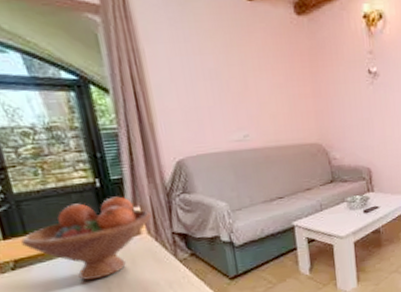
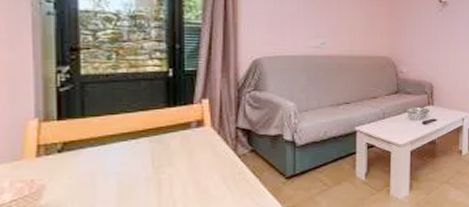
fruit bowl: present [21,196,152,280] -> none [76,87,218,169]

